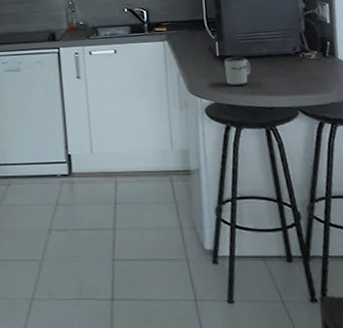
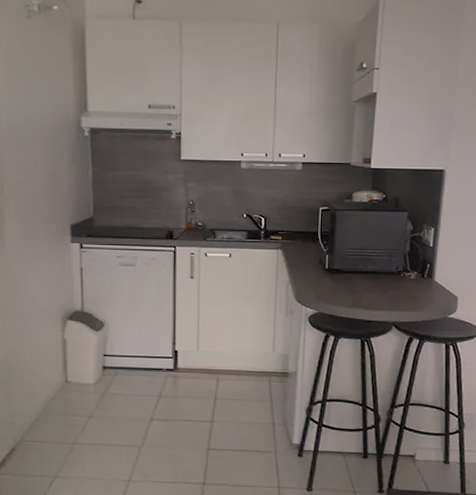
mug: present [224,56,251,87] -> none [331,271,356,299]

